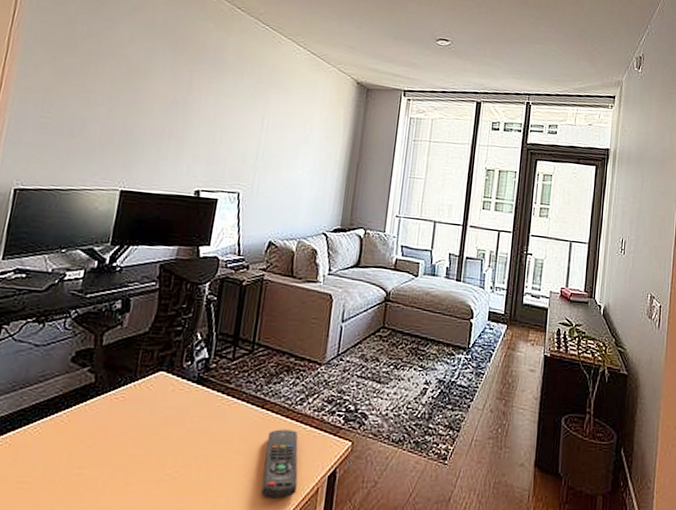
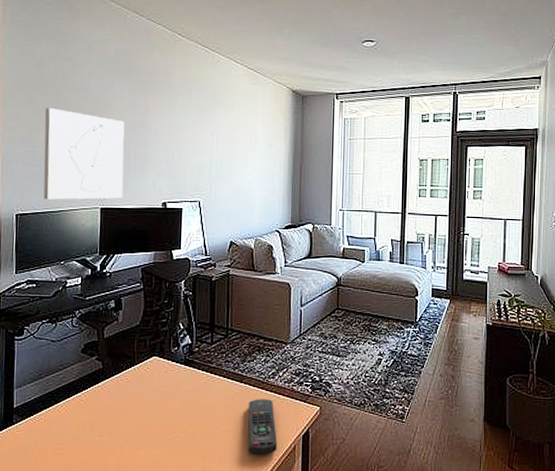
wall art: none [52,70,163,182] -> present [43,108,125,200]

